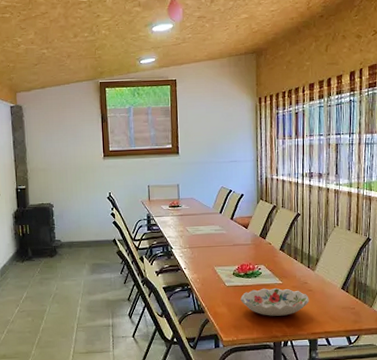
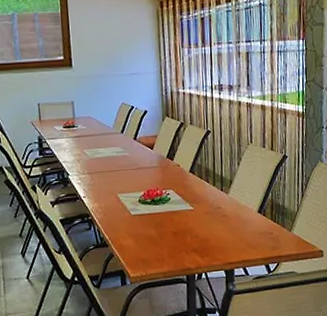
decorative bowl: present [240,287,309,316] -> none [148,214,224,247]

